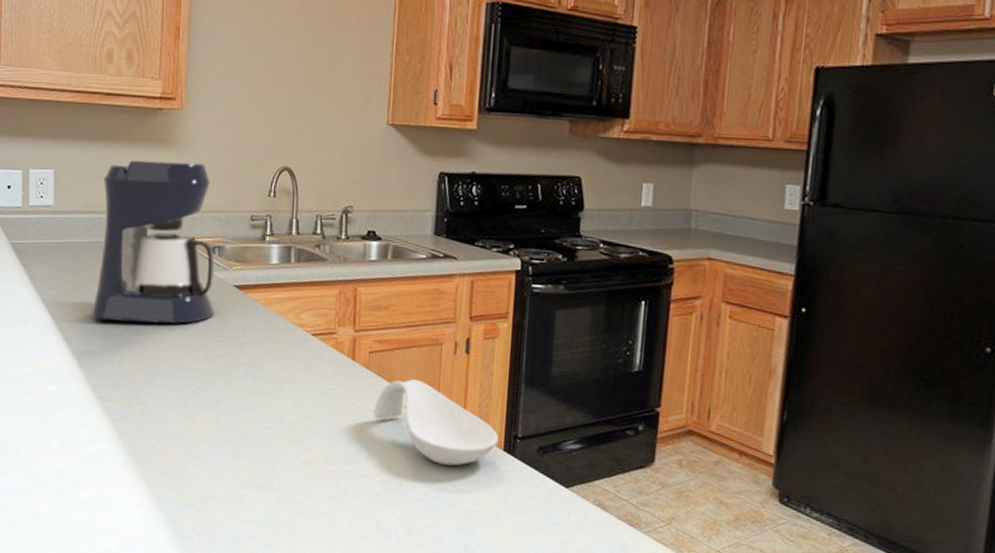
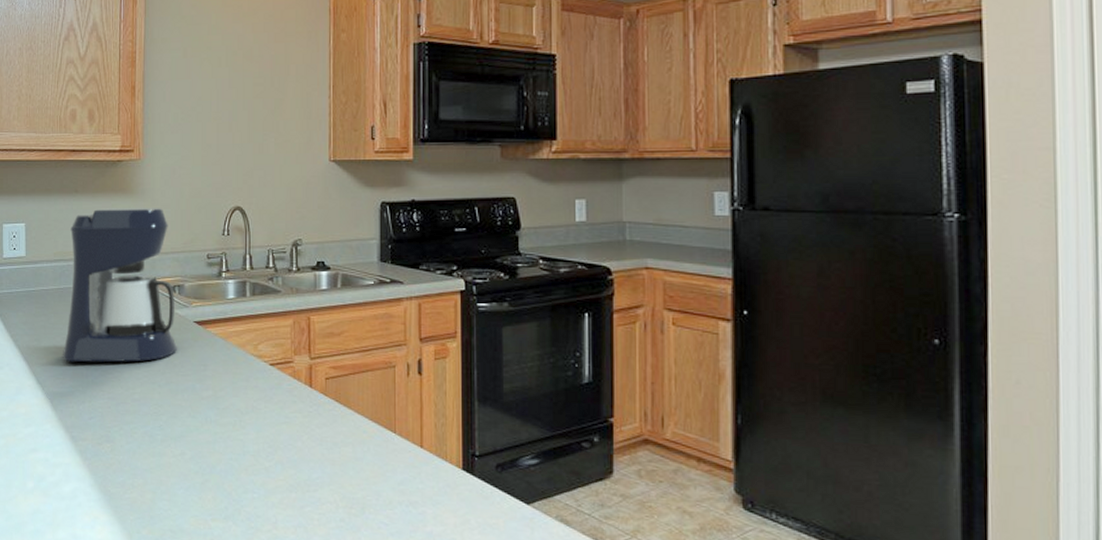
spoon rest: present [373,379,498,466] -> none [332,403,456,488]

